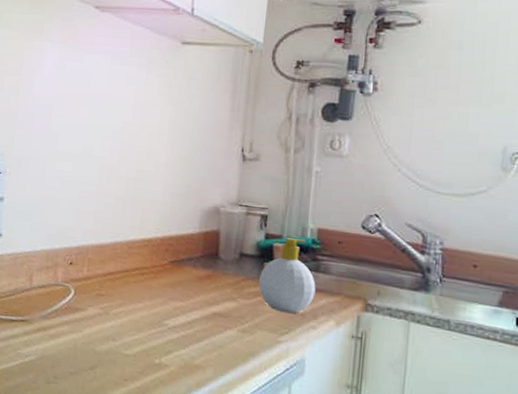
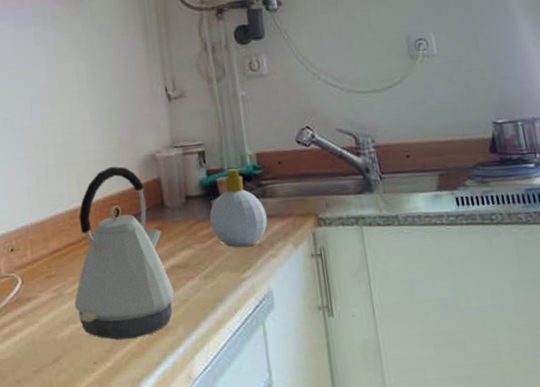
kettle: none [117,210,212,369] -> present [74,166,175,340]

